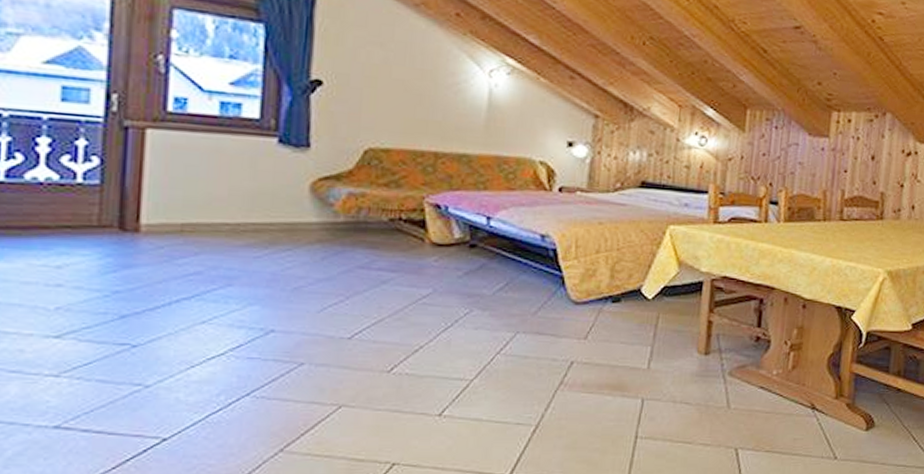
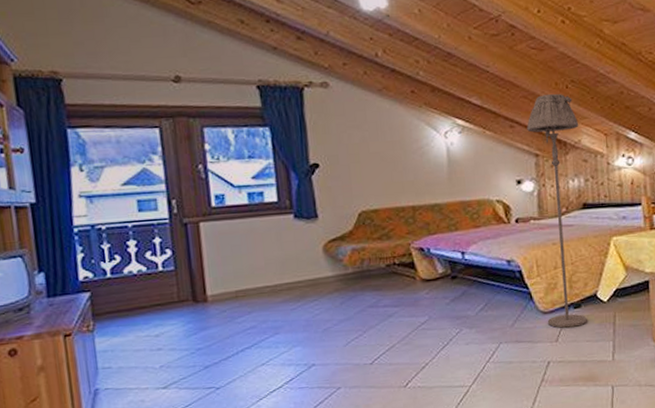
floor lamp: none [578,47,651,324] -> present [527,94,587,328]

